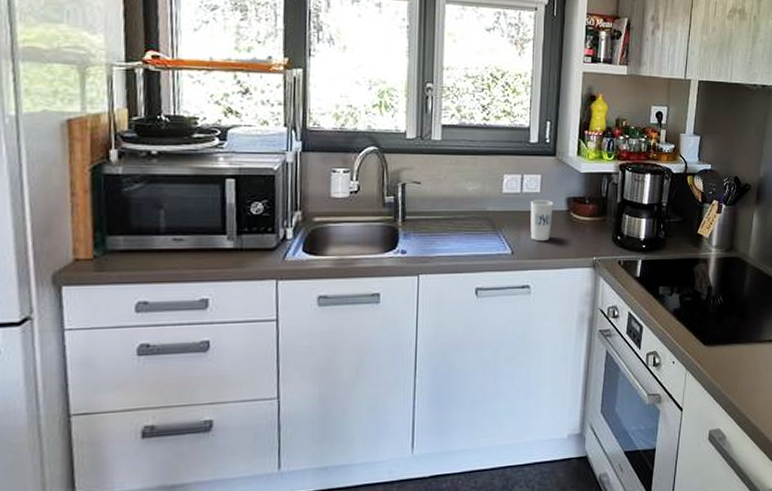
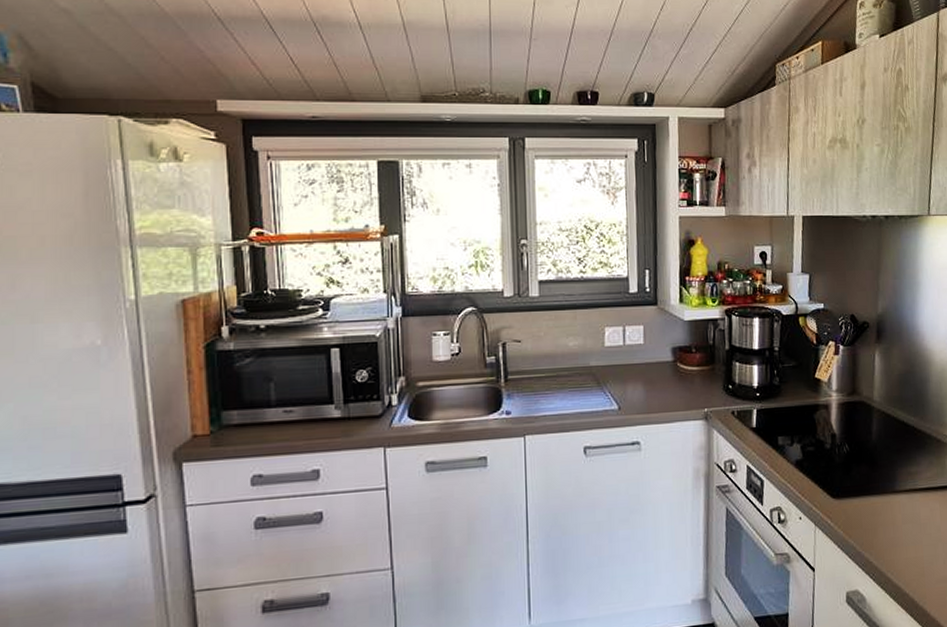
cup: present [530,199,553,241] -> none [634,350,659,394]

